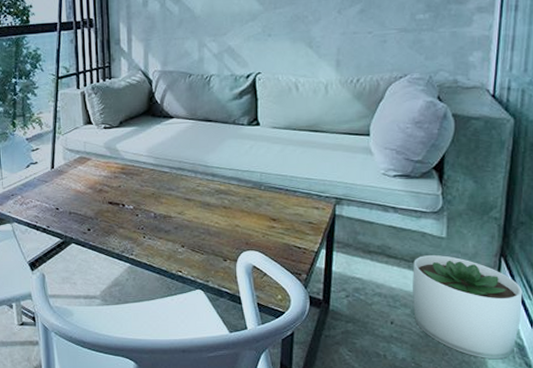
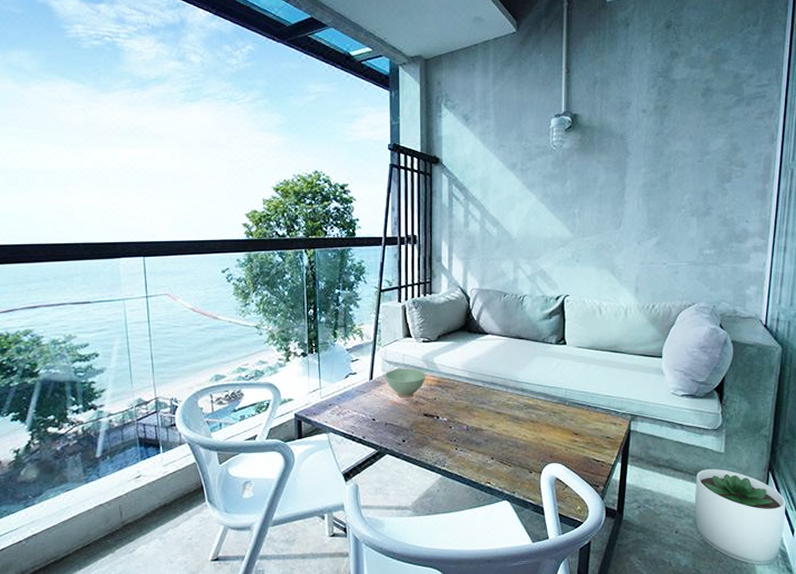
bowl: none [66,155,110,186] -> present [385,368,427,398]

